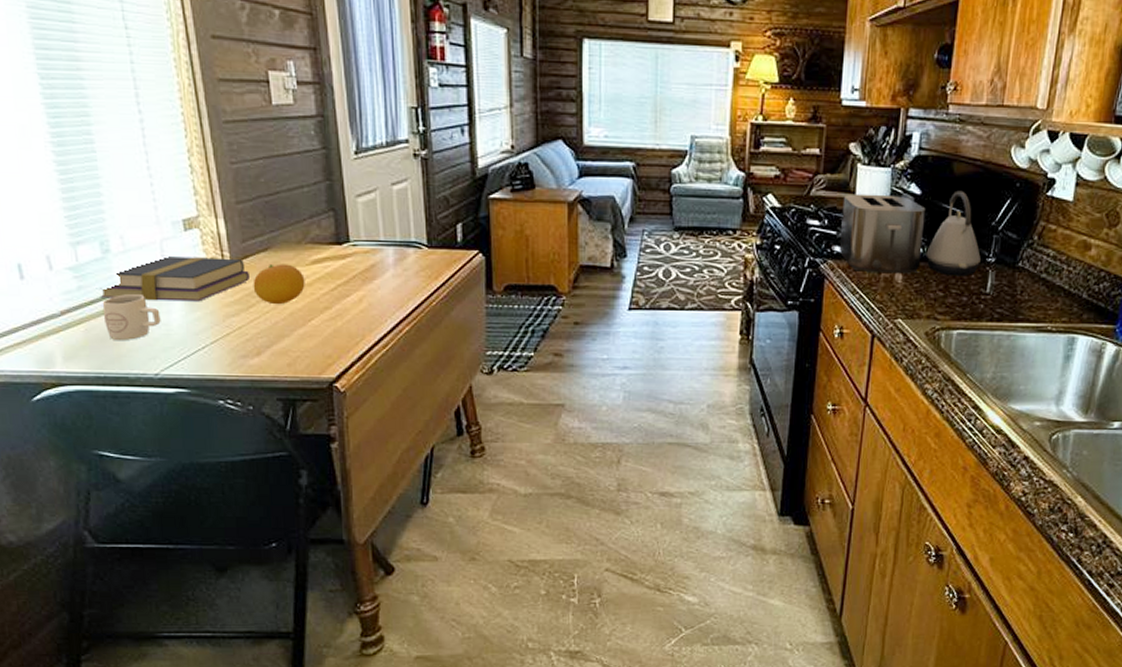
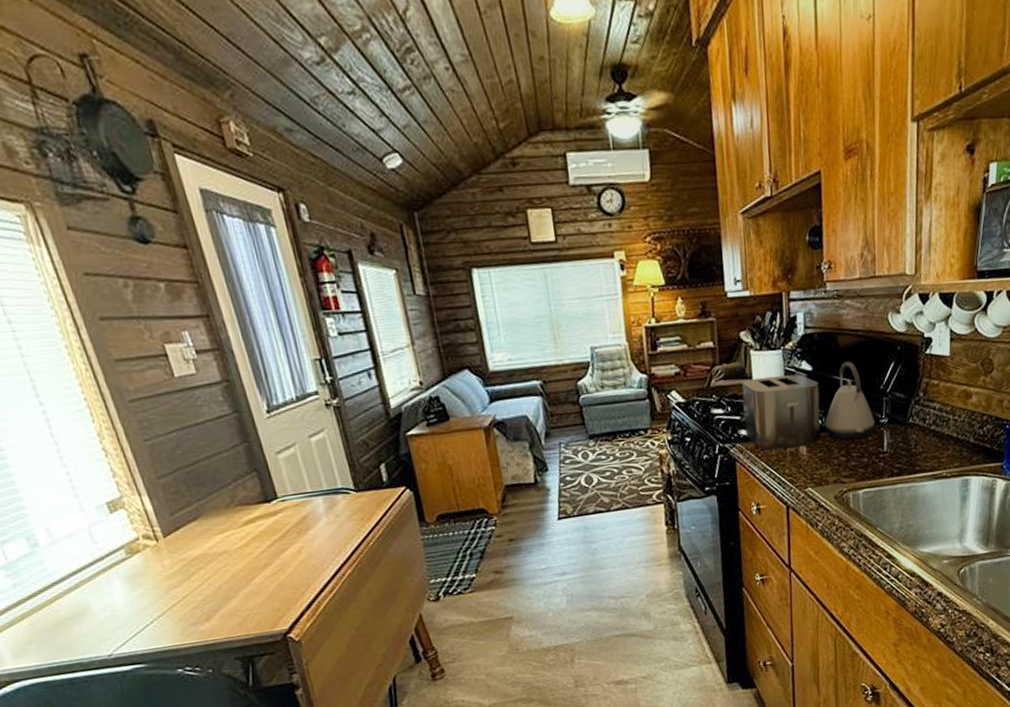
book: present [99,255,249,302] -> none [34,532,185,592]
mug: present [102,294,161,341] -> none [40,581,105,630]
fruit: present [253,263,305,305] -> none [188,528,242,570]

